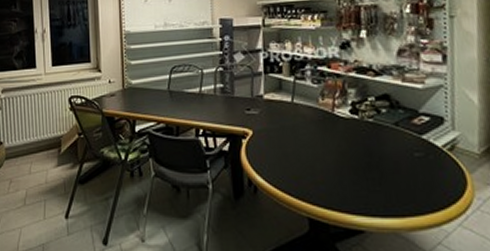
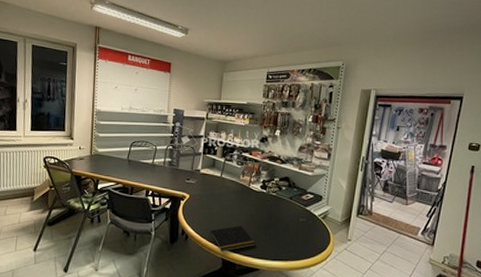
notepad: none [286,169,354,209] -> present [209,226,255,253]

